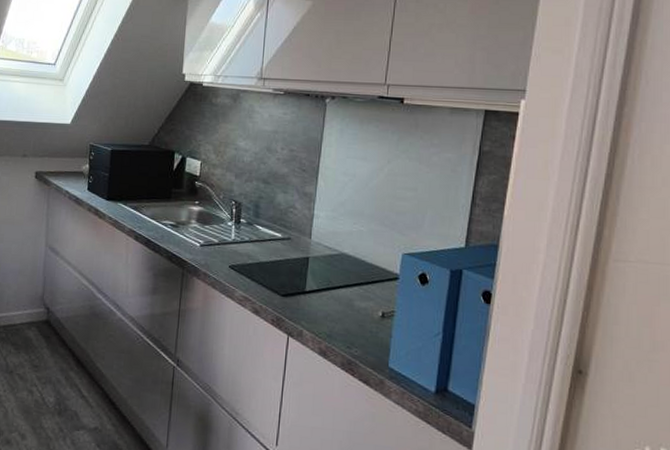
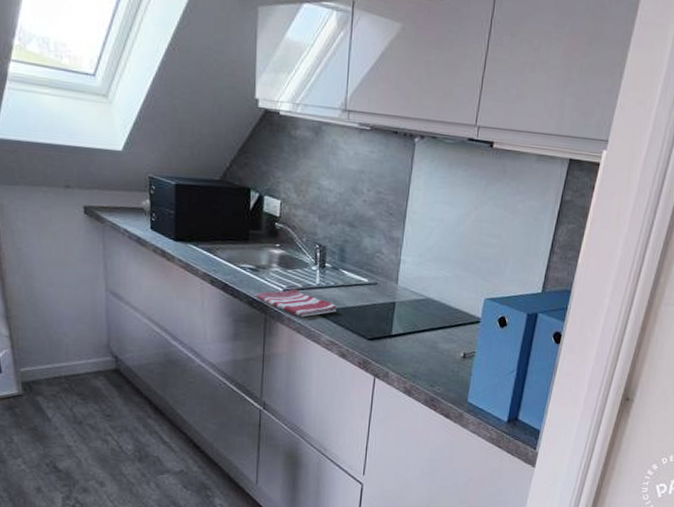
dish towel: none [175,244,251,272] -> present [256,288,336,317]

